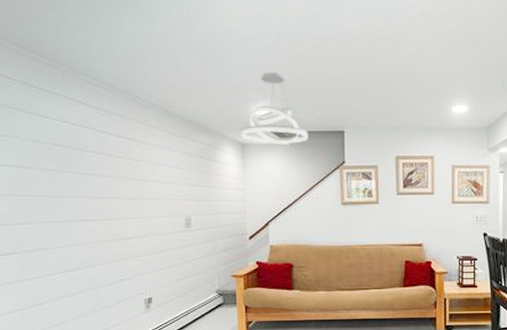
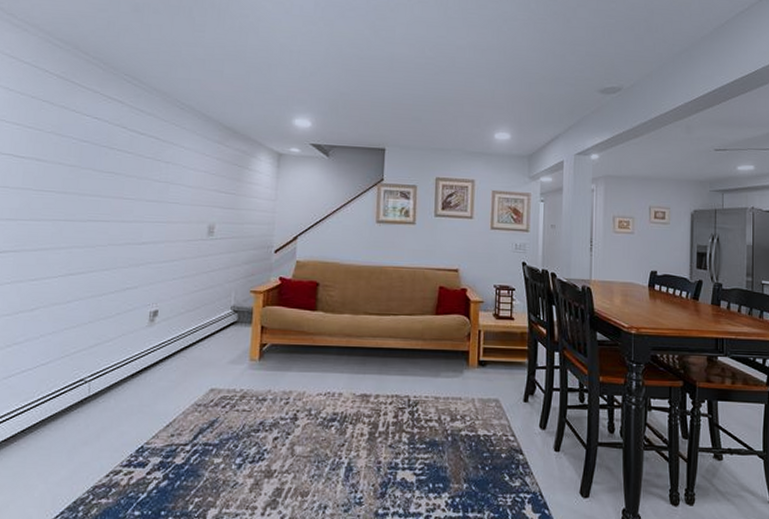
pendant light: present [241,71,308,144] -> none [279,86,348,158]

